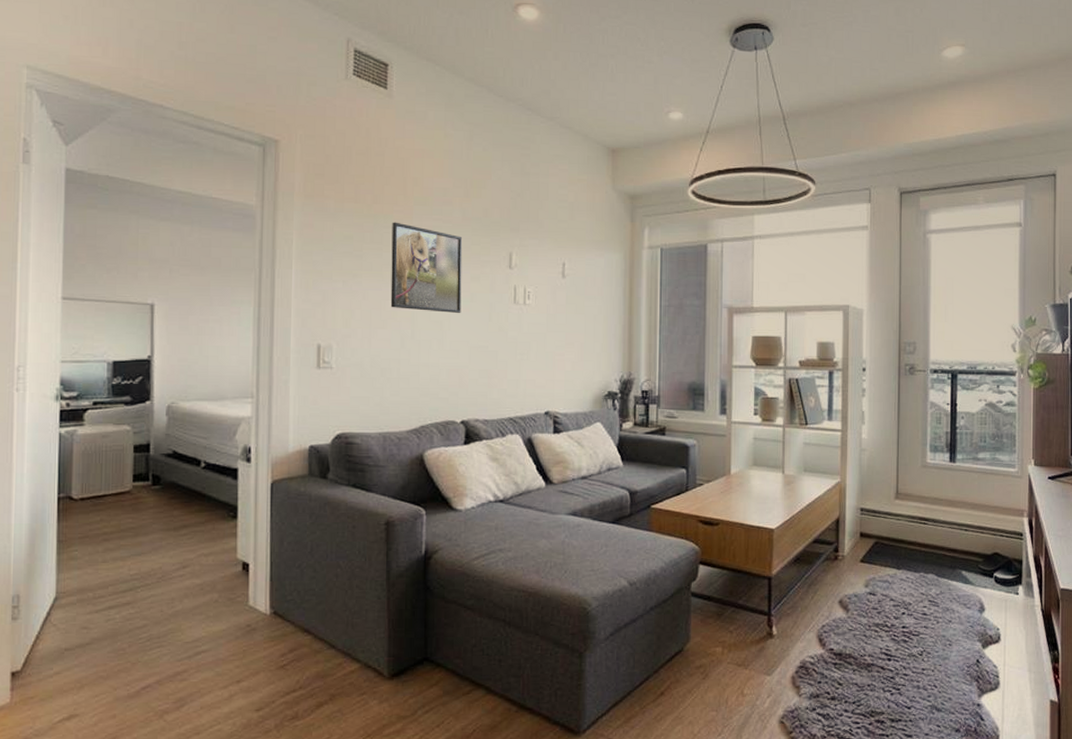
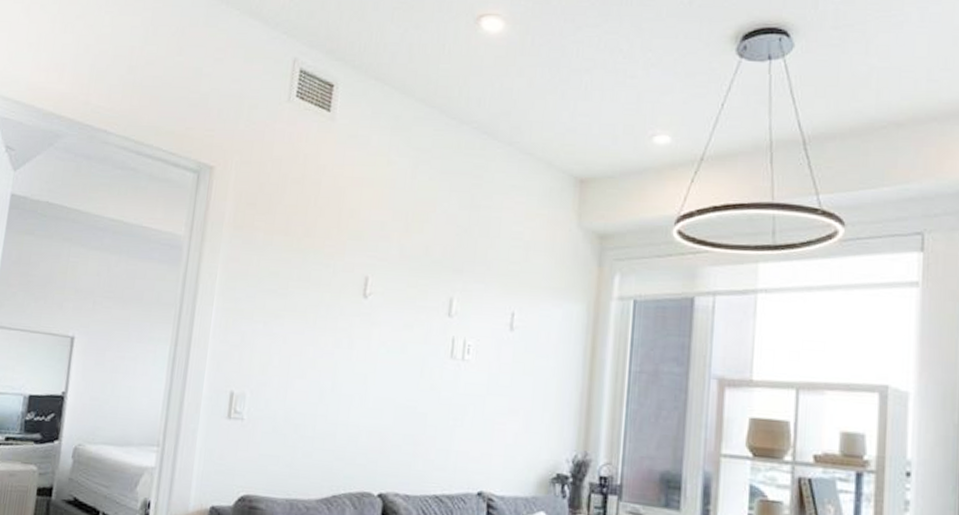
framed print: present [390,222,463,313] -> none [312,258,398,366]

